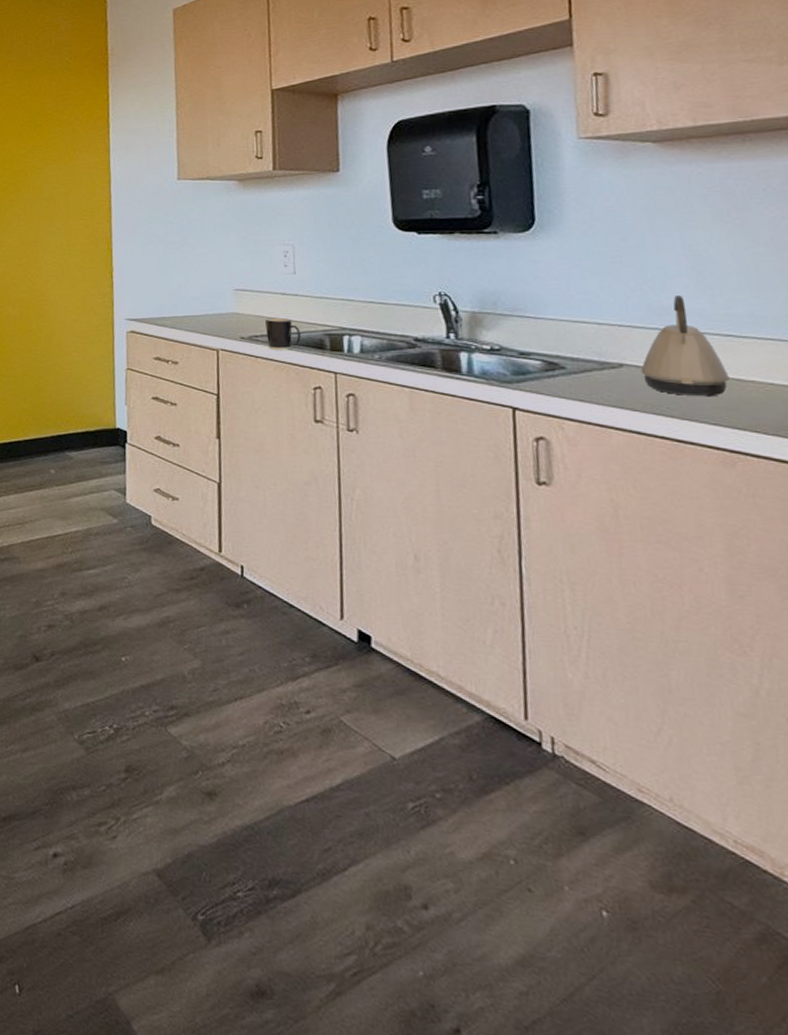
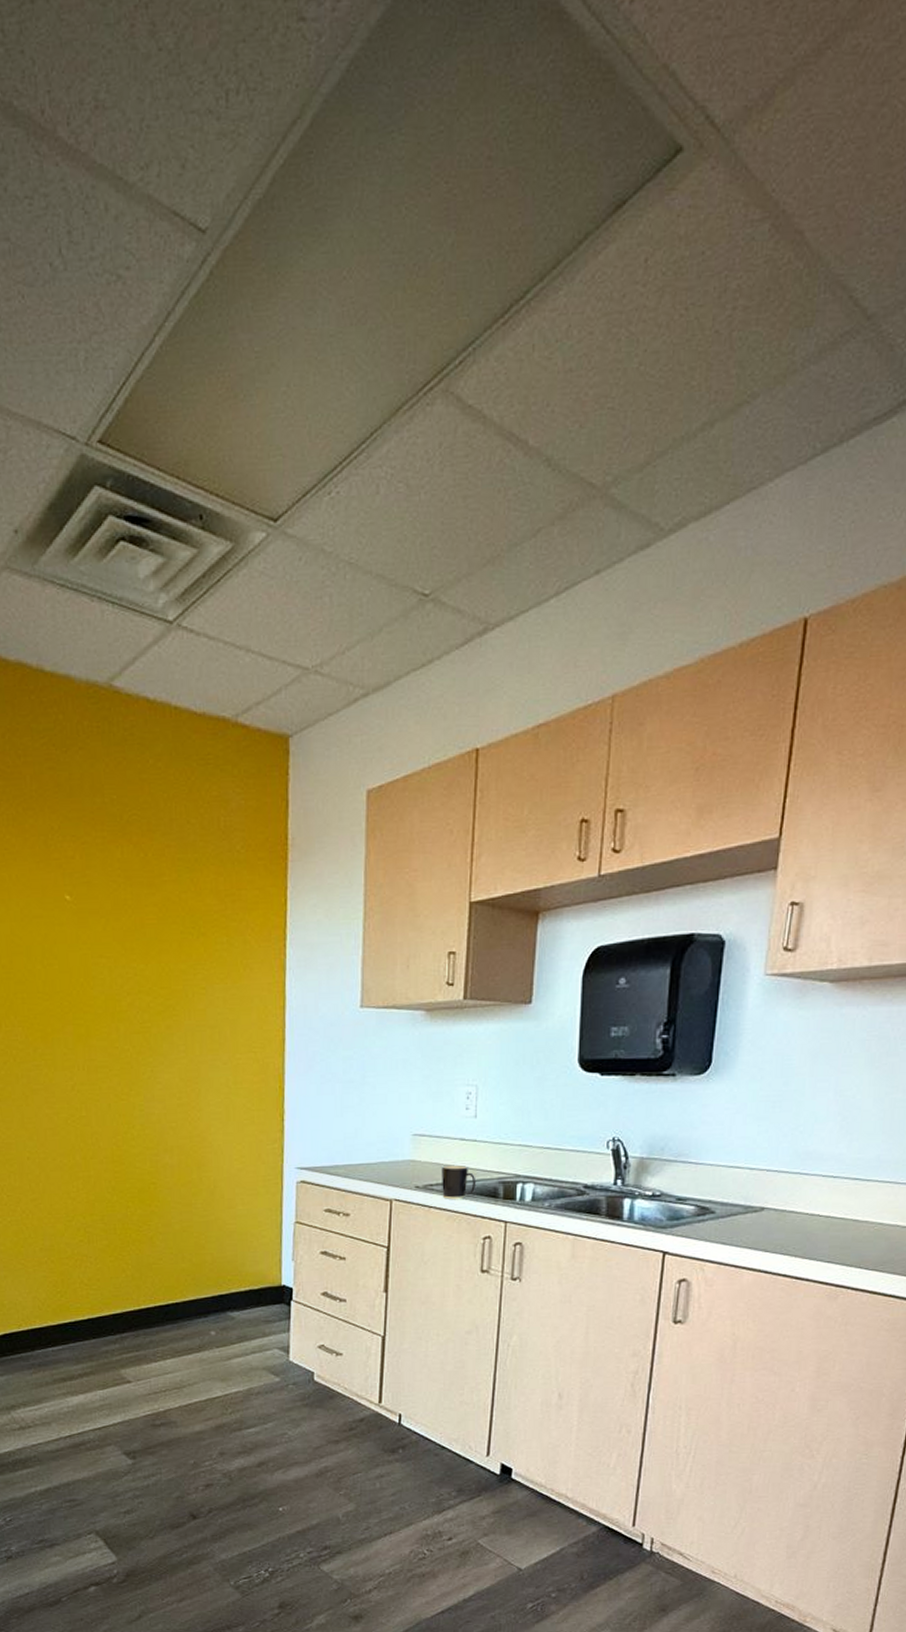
kettle: present [640,296,730,397] -> none [778,1141,849,1237]

